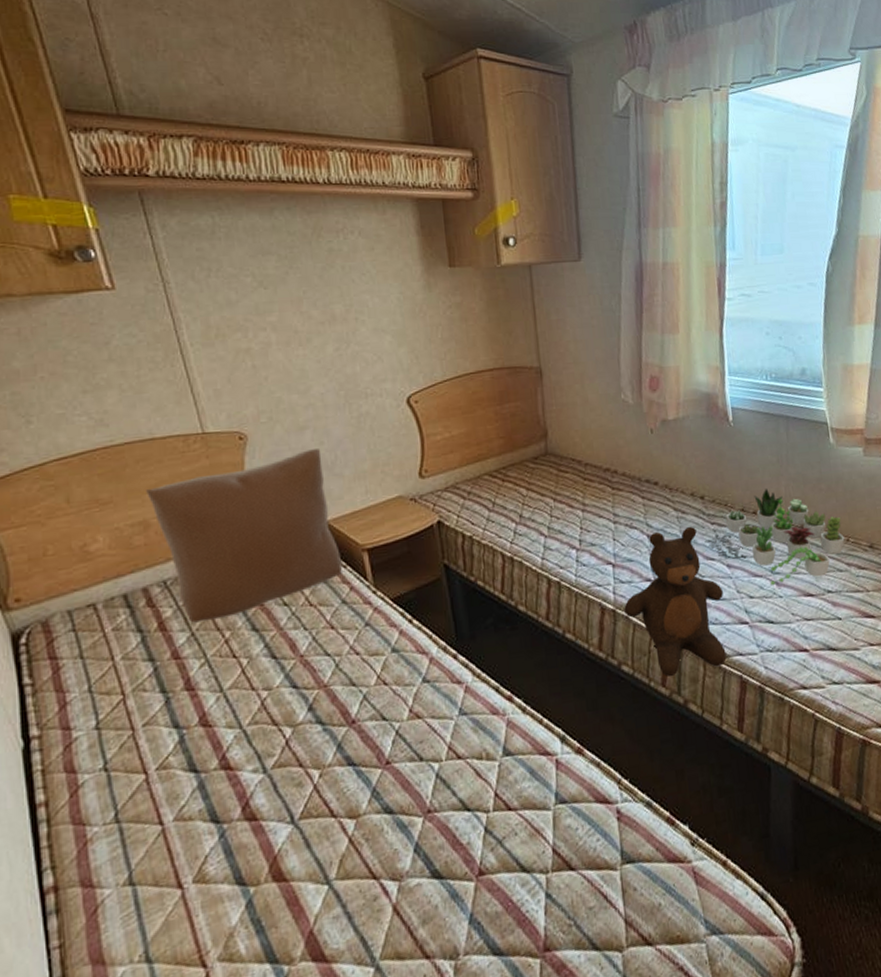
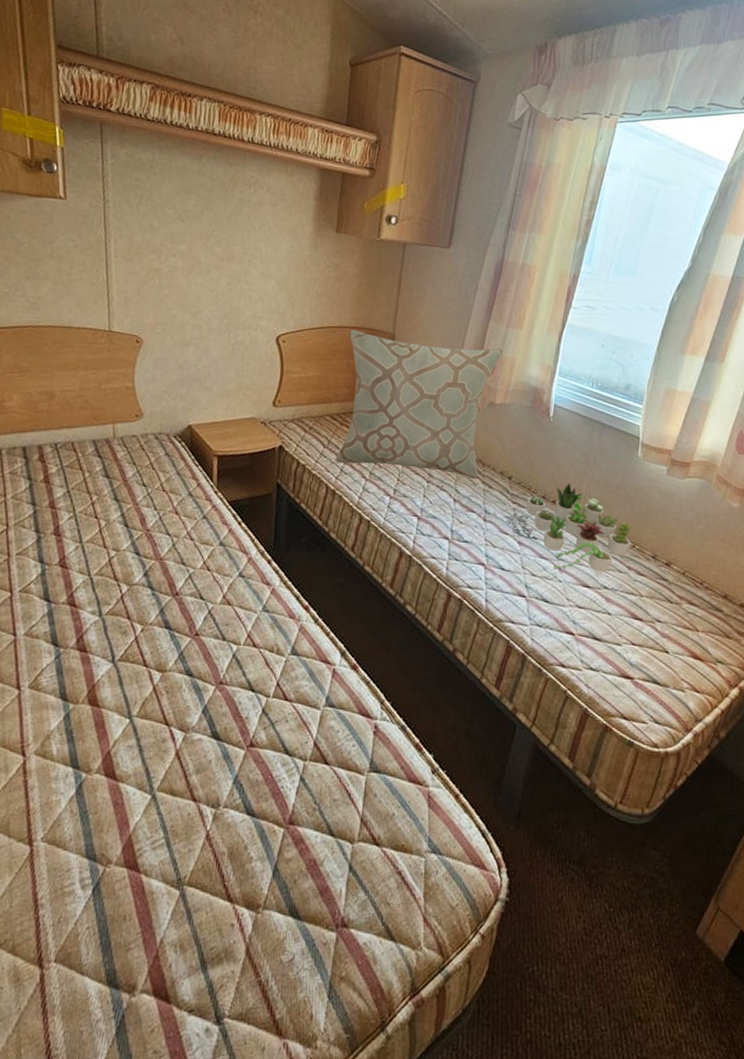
pillow: present [146,449,342,623] -> none [56,362,199,485]
pillow: none [489,358,667,526] -> present [335,330,503,479]
teddy bear: present [624,526,727,678] -> none [419,498,510,628]

